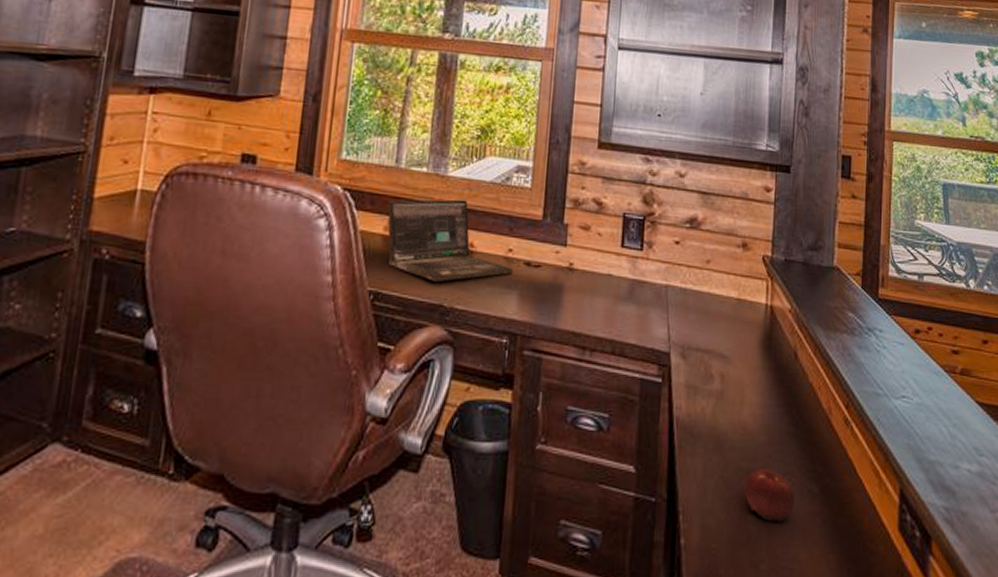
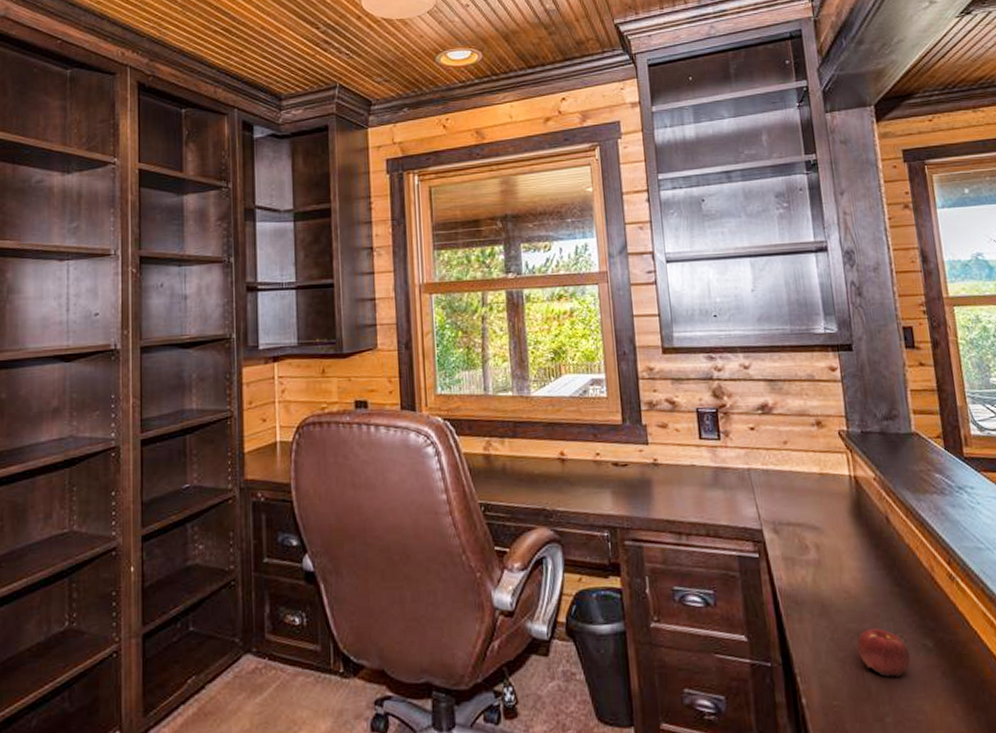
laptop: present [387,199,513,282] -> none [483,415,603,489]

